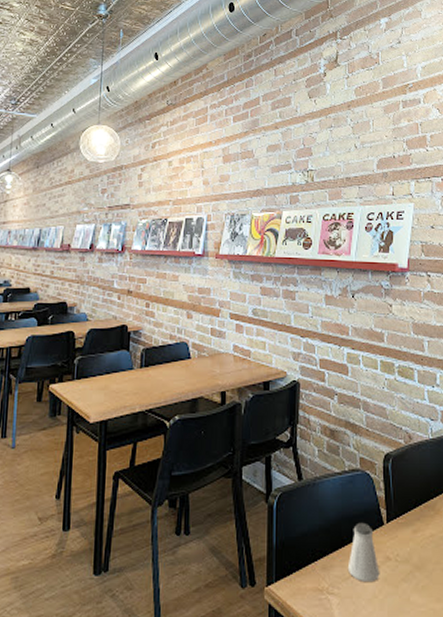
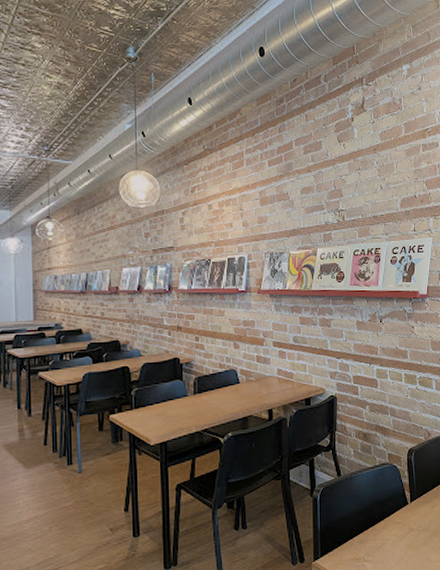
saltshaker: present [347,522,380,583] -> none [379,504,405,550]

